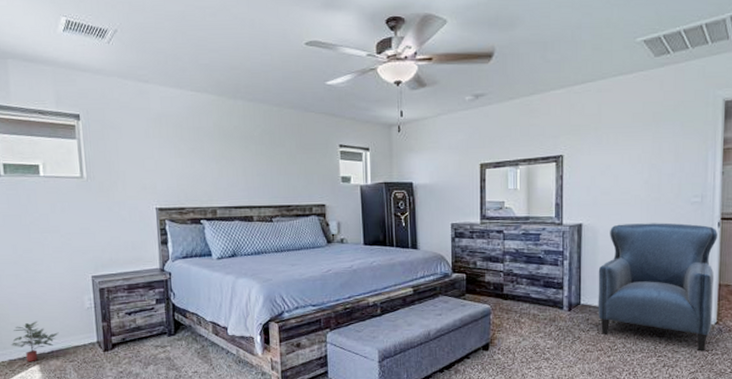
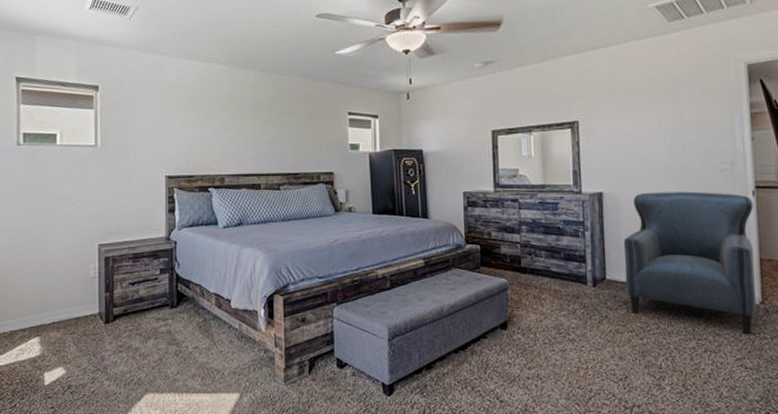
potted plant: present [10,321,59,361] -> none [13,290,62,333]

